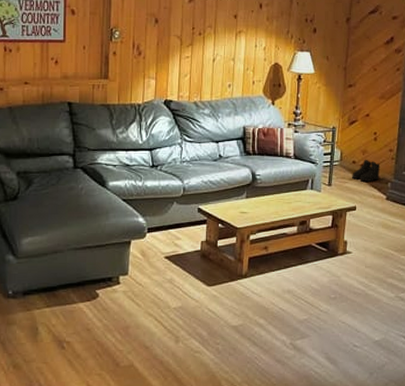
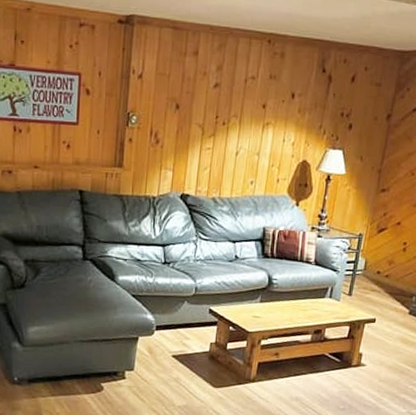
boots: present [352,159,381,182] -> none [375,270,407,294]

